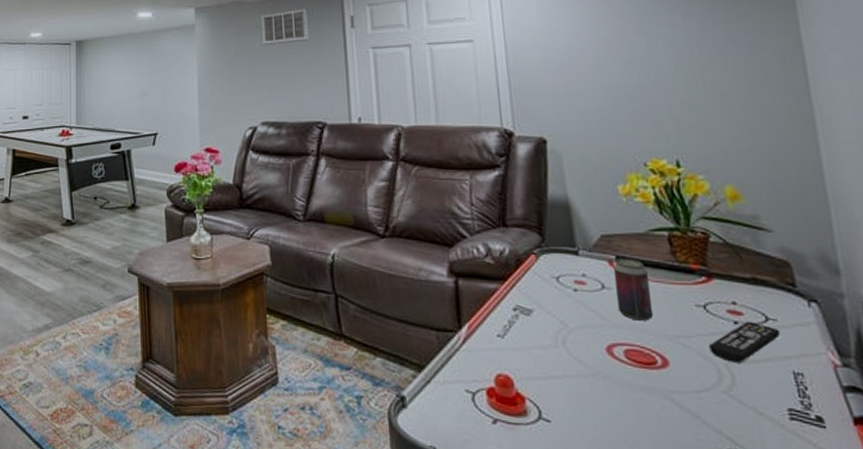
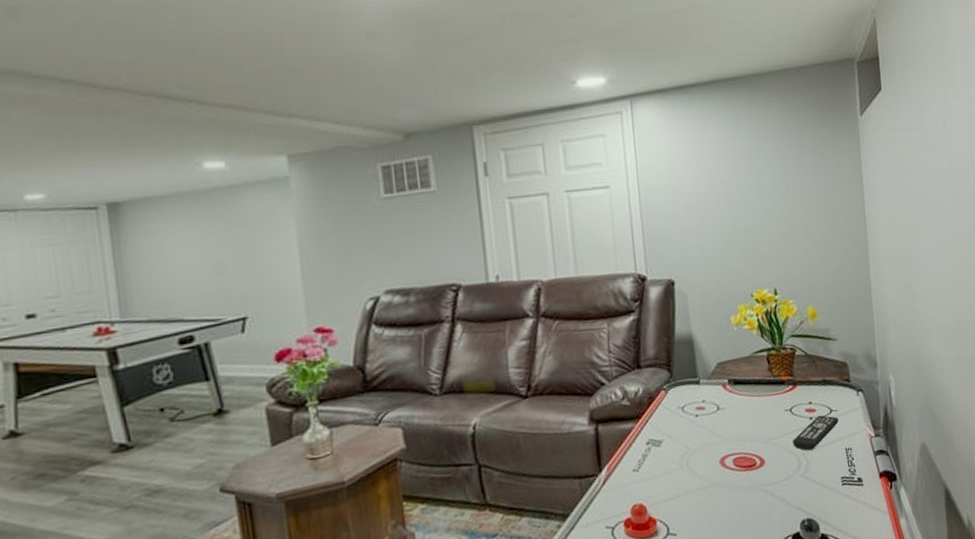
beverage can: present [612,259,654,321] -> none [726,380,755,432]

